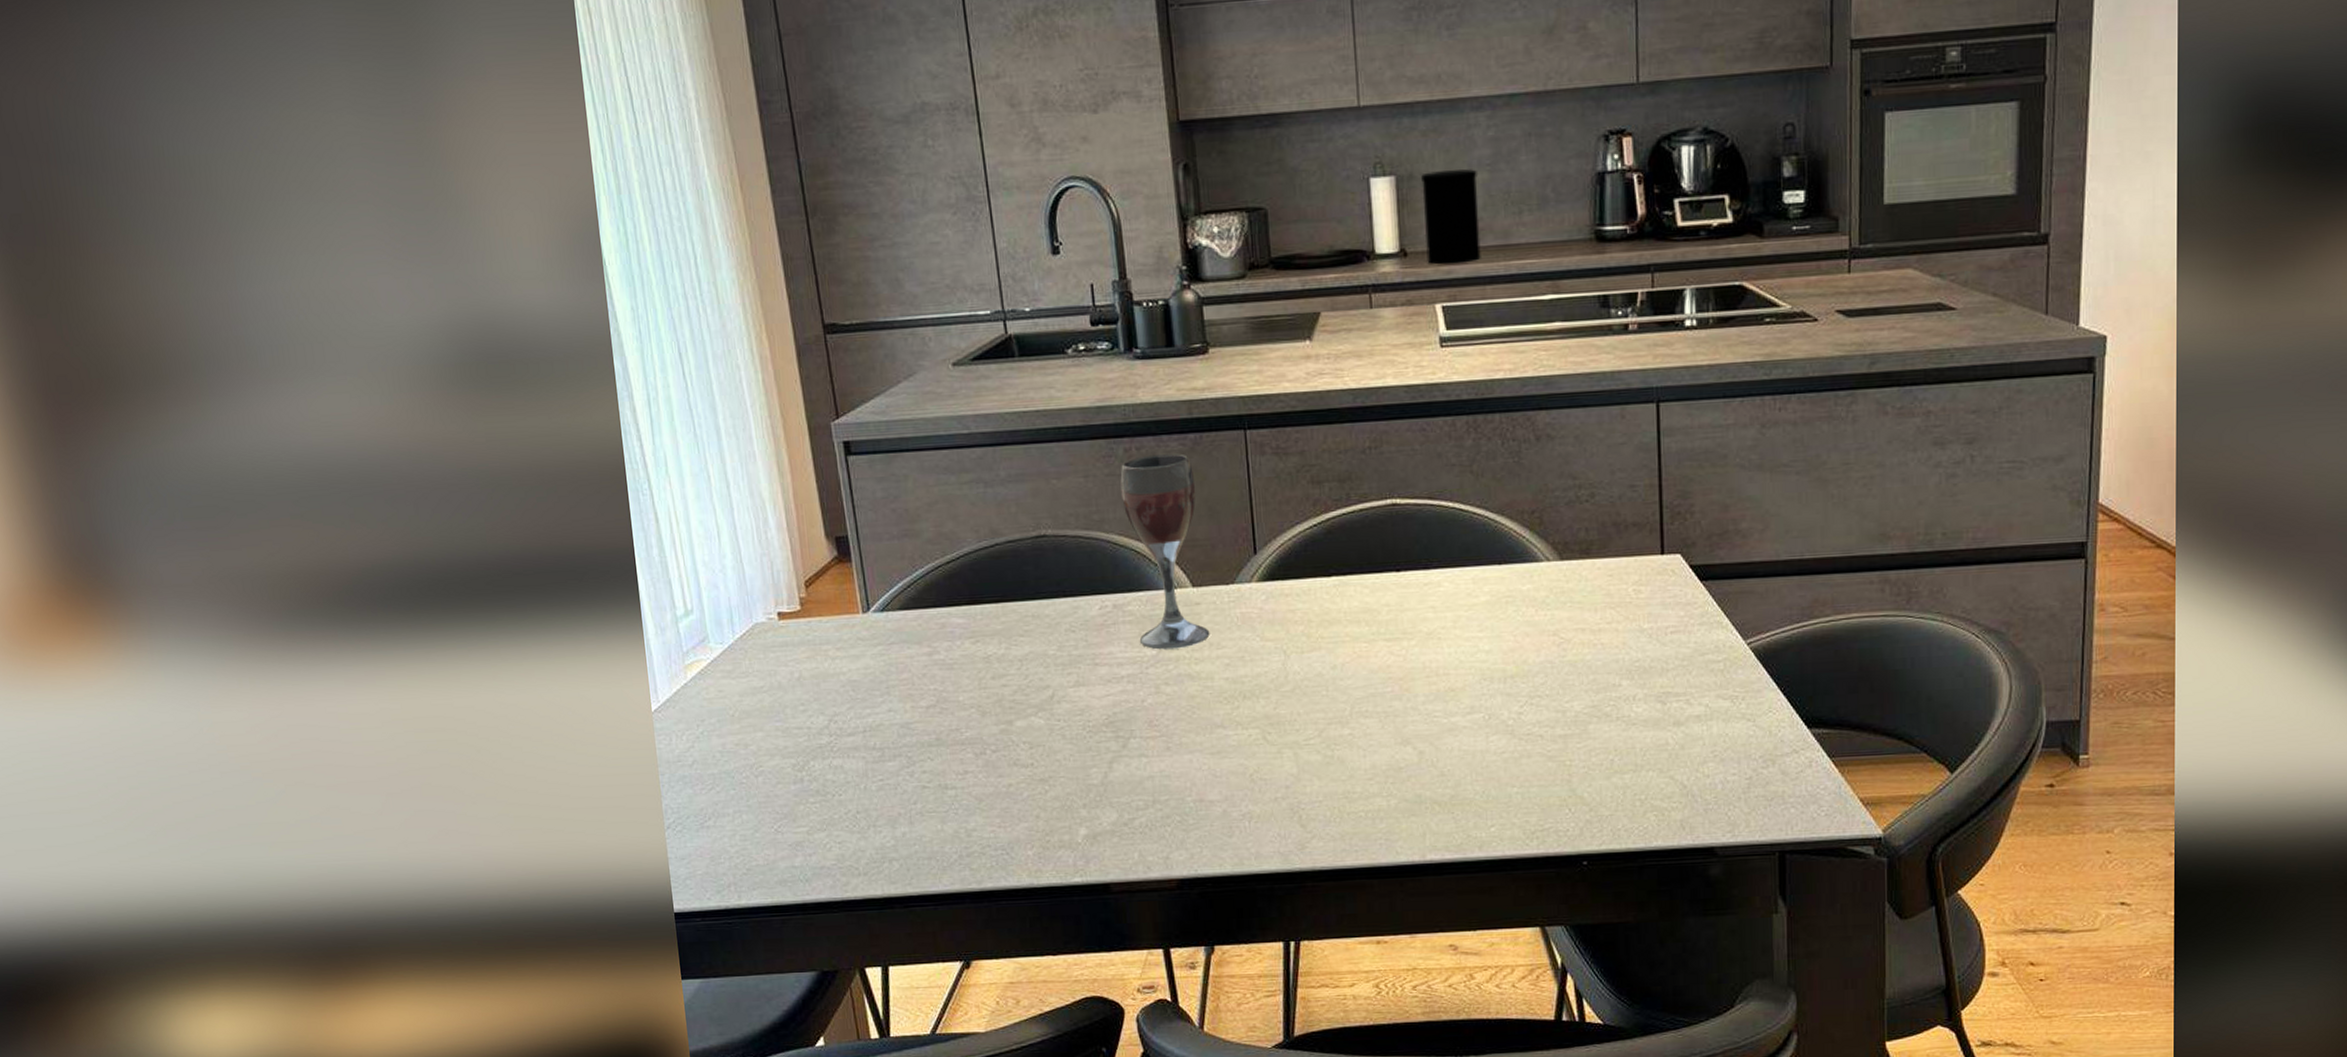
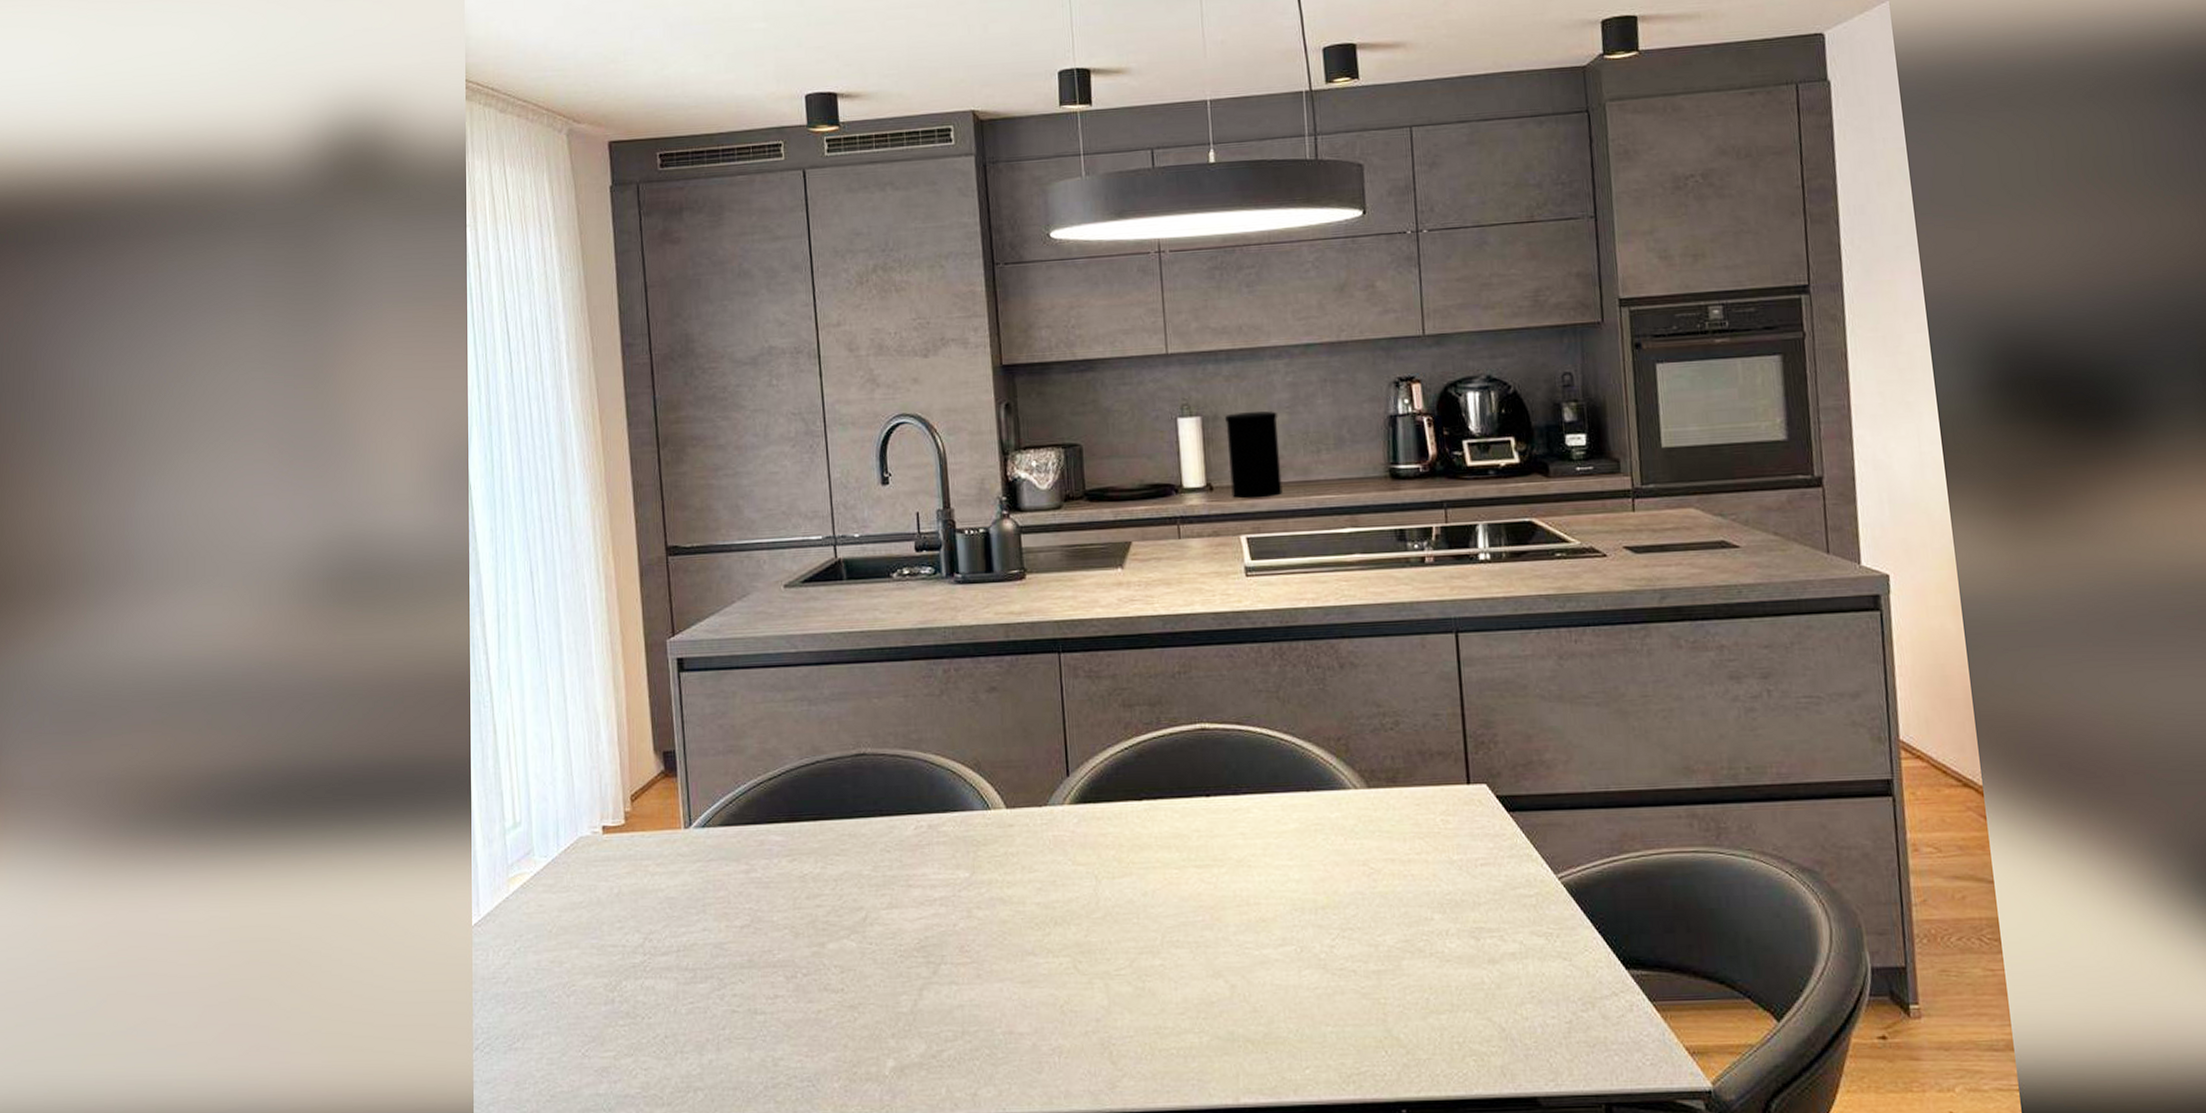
cup: present [1120,453,1210,650] -> none [938,674,1022,872]

